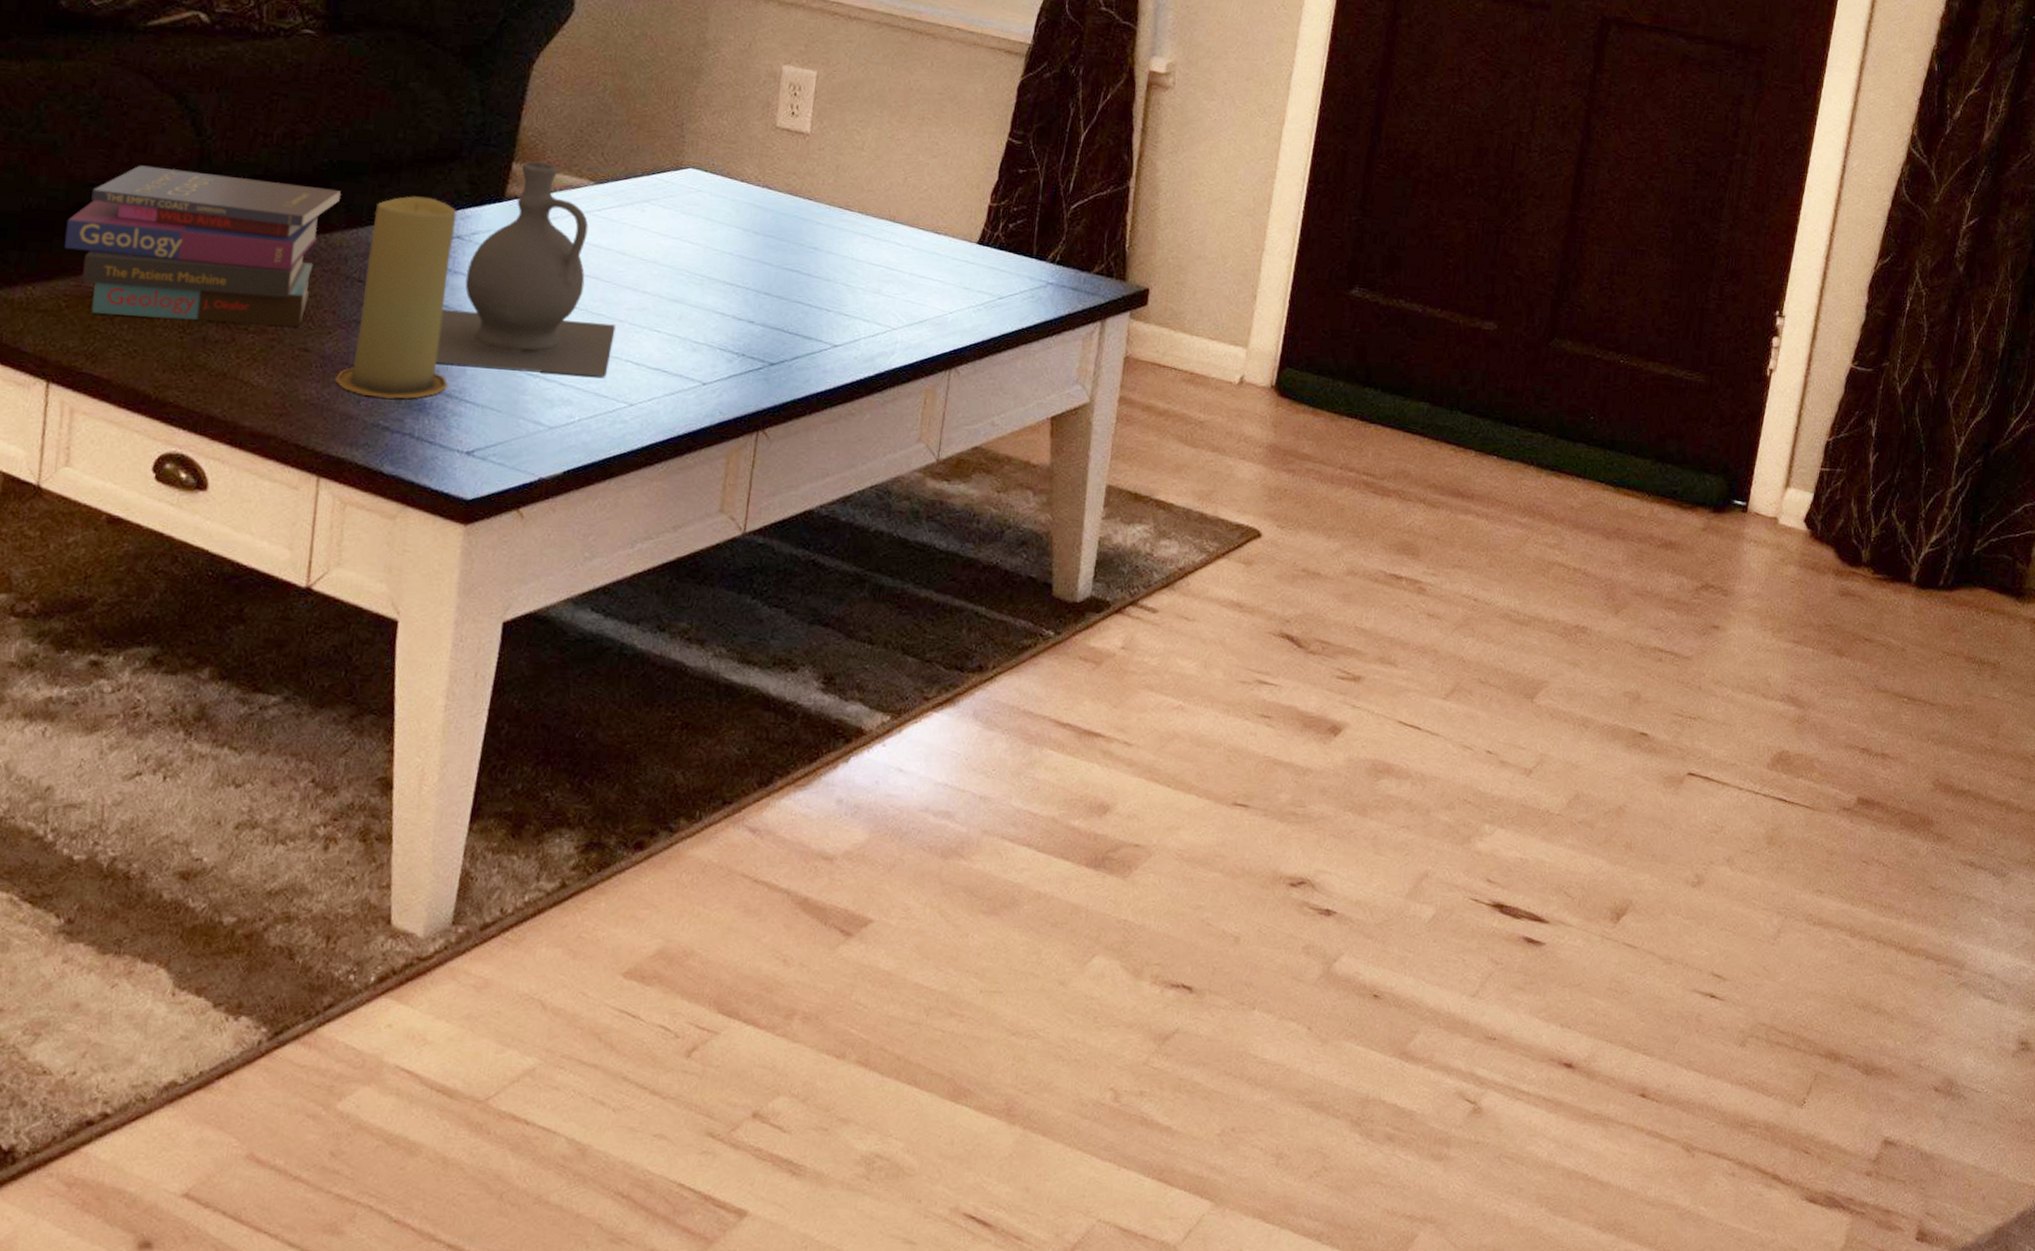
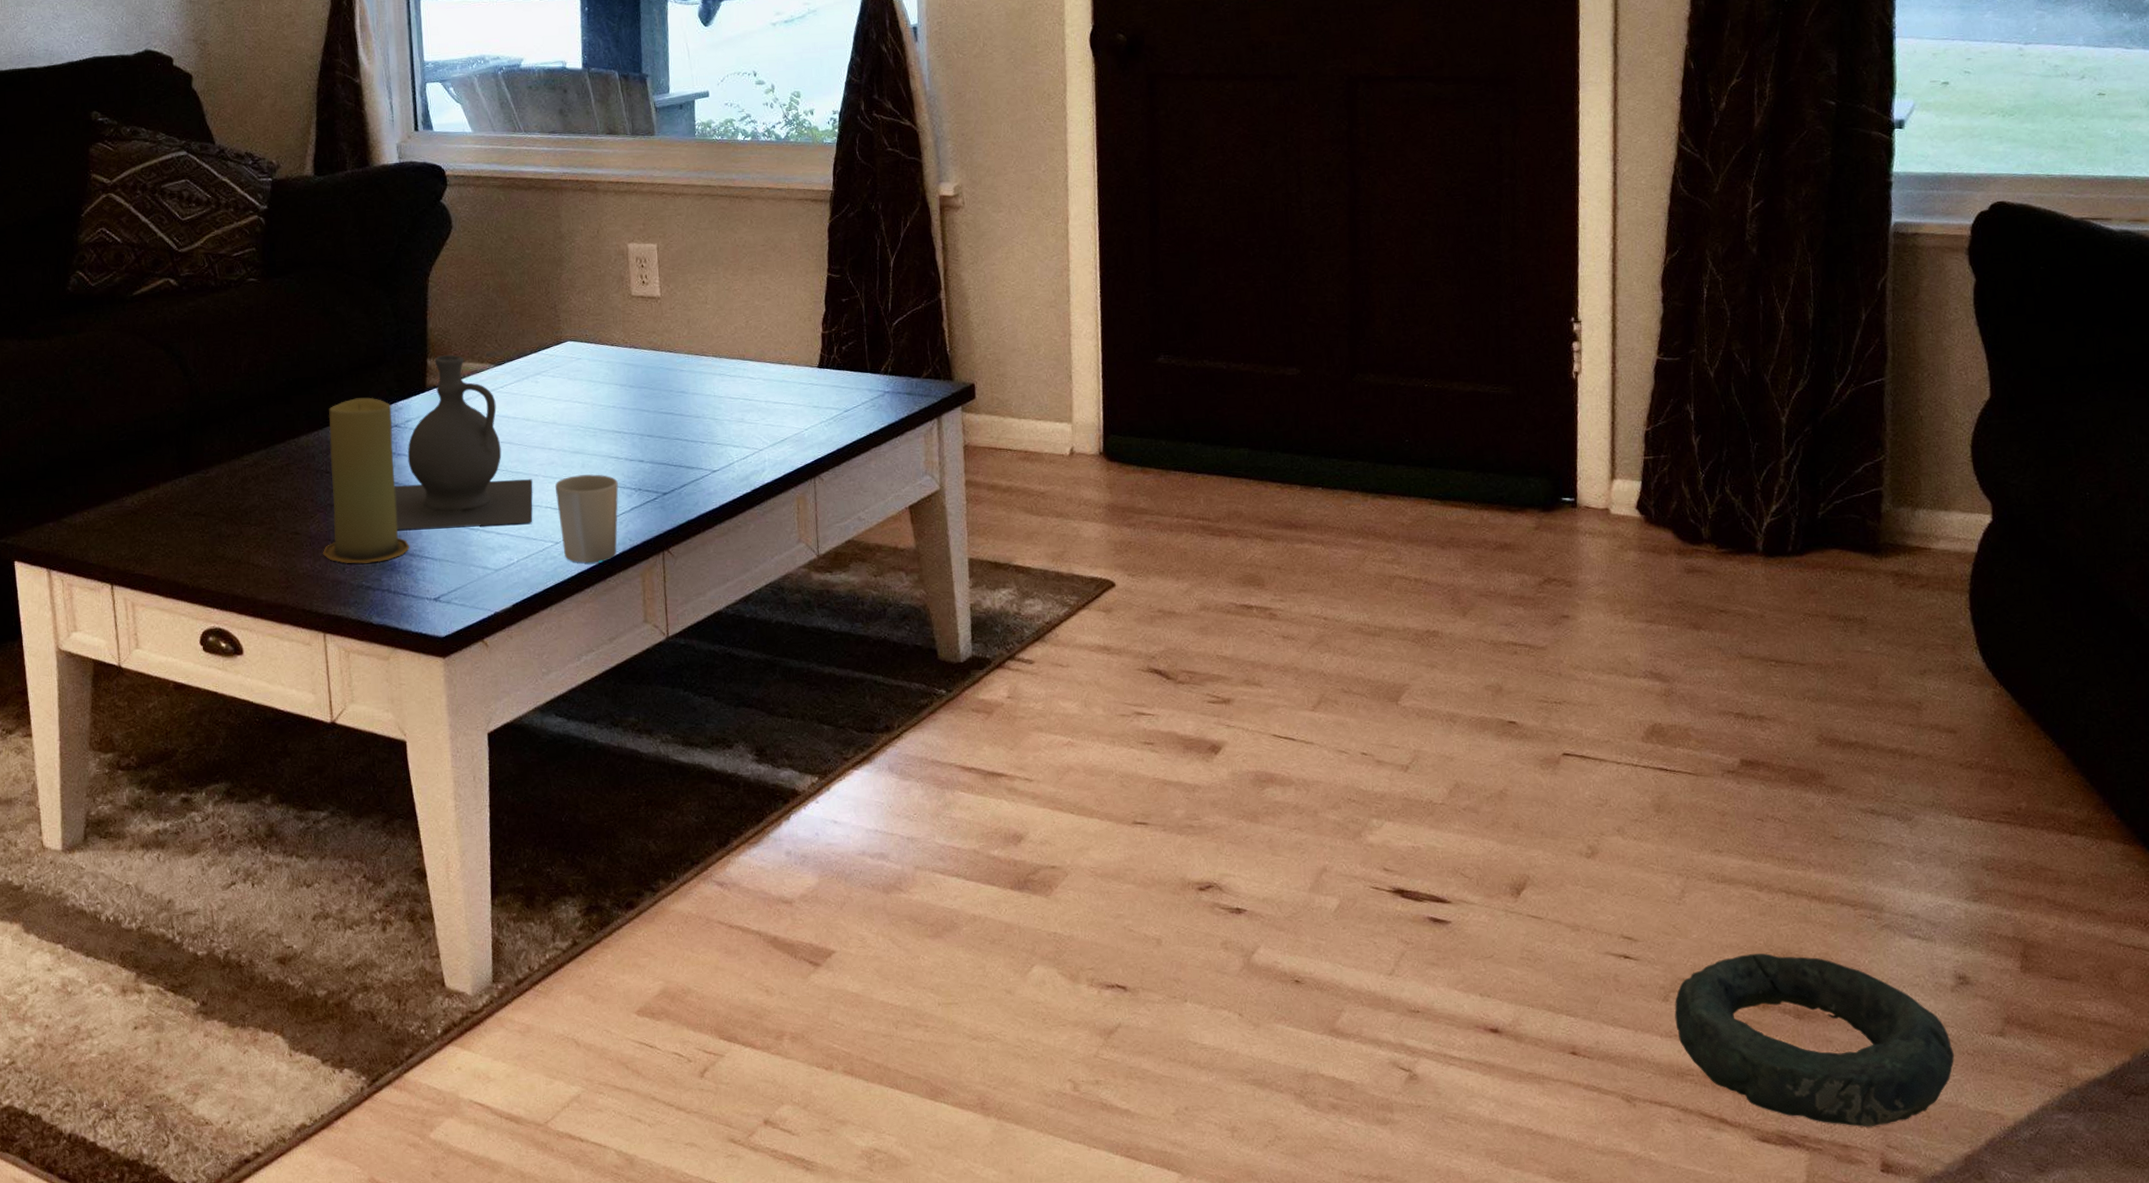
books: present [64,165,341,327] -> none [103,402,300,527]
mug: none [637,327,719,434] -> present [555,474,619,563]
dog toy: none [1748,1002,2004,1192] -> present [1674,953,1955,1127]

